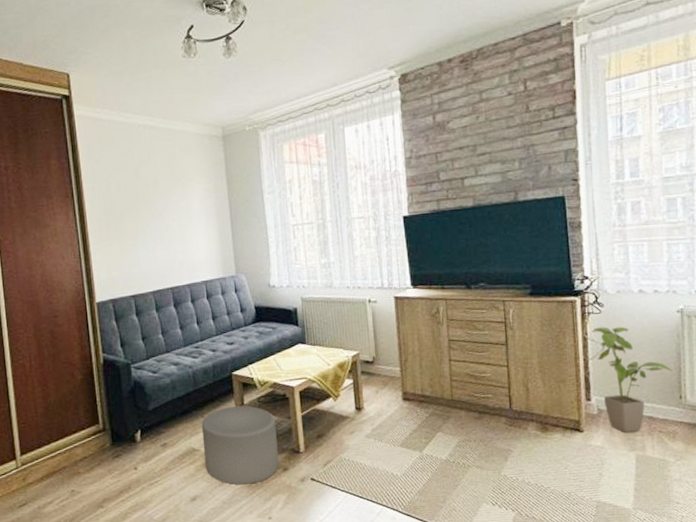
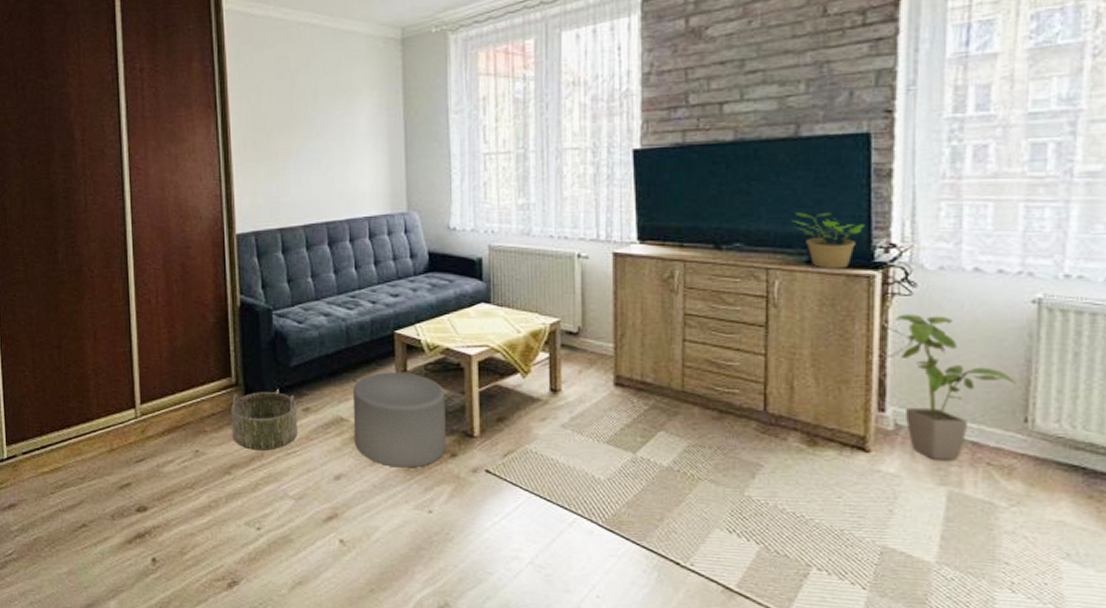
basket: none [100,433,158,484] -> present [231,392,297,451]
potted plant: none [517,255,567,298] -> present [791,212,865,269]

